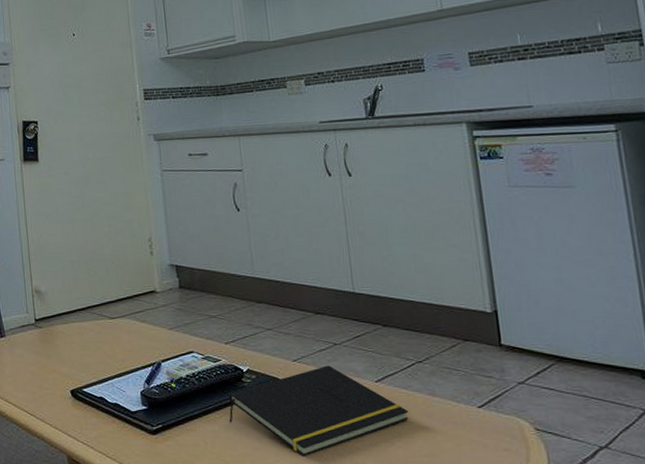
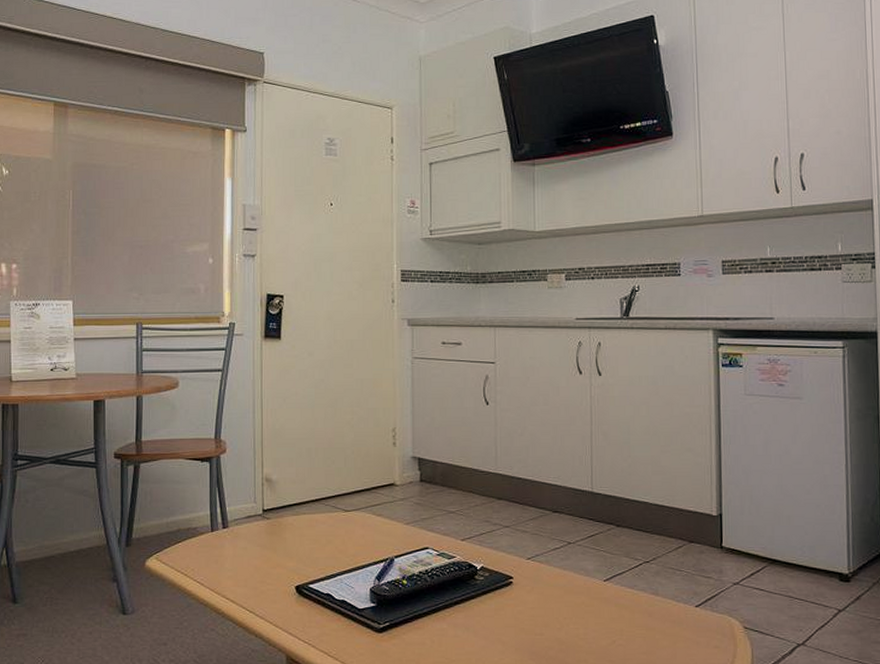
notepad: present [229,365,409,456] -> none [458,564,632,654]

